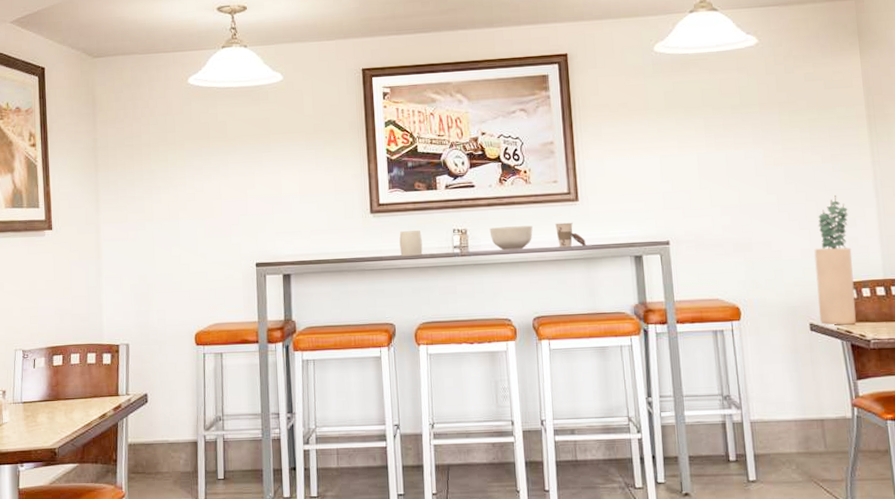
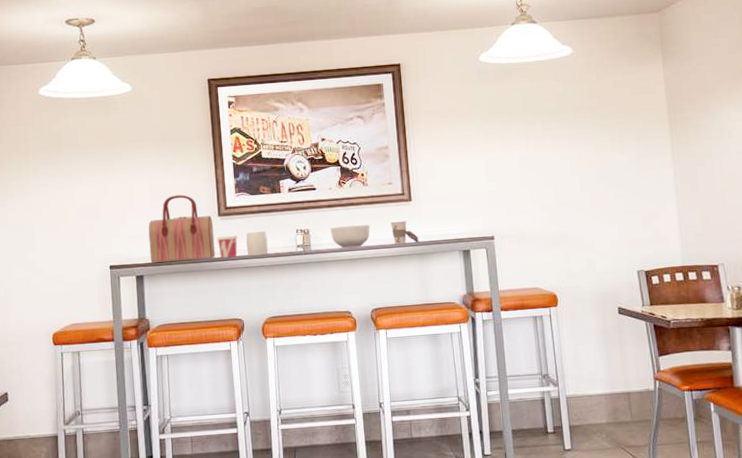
handbag: none [296,190,367,262] -> present [148,194,216,264]
cup: none [368,234,392,258] -> present [216,235,239,258]
vase: present [814,195,857,326] -> none [622,192,659,309]

